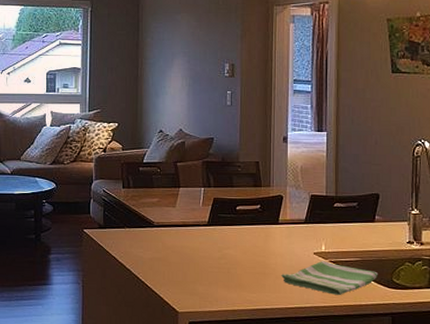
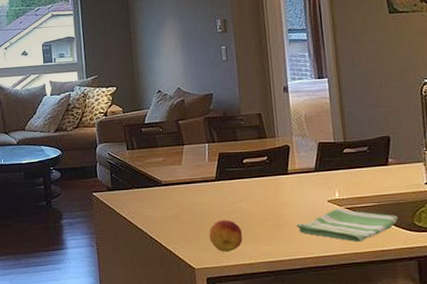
fruit: none [196,264,229,297] -> present [209,219,243,252]

